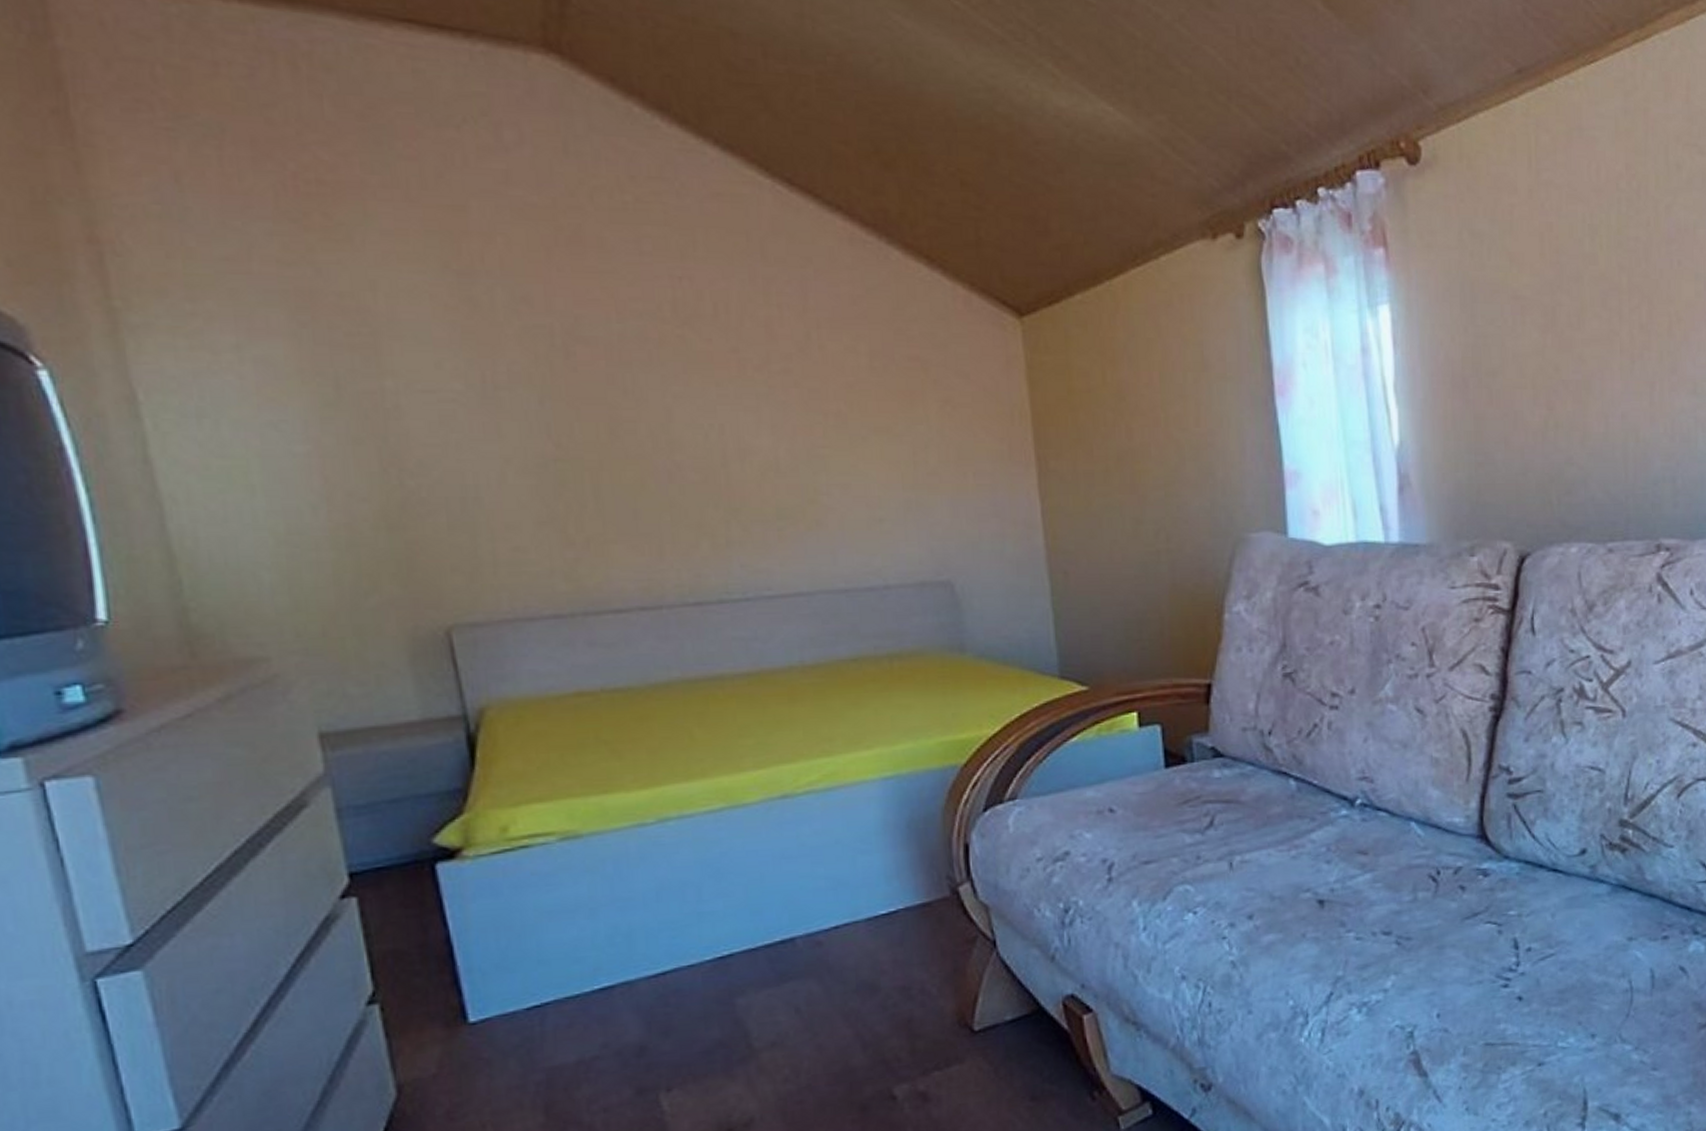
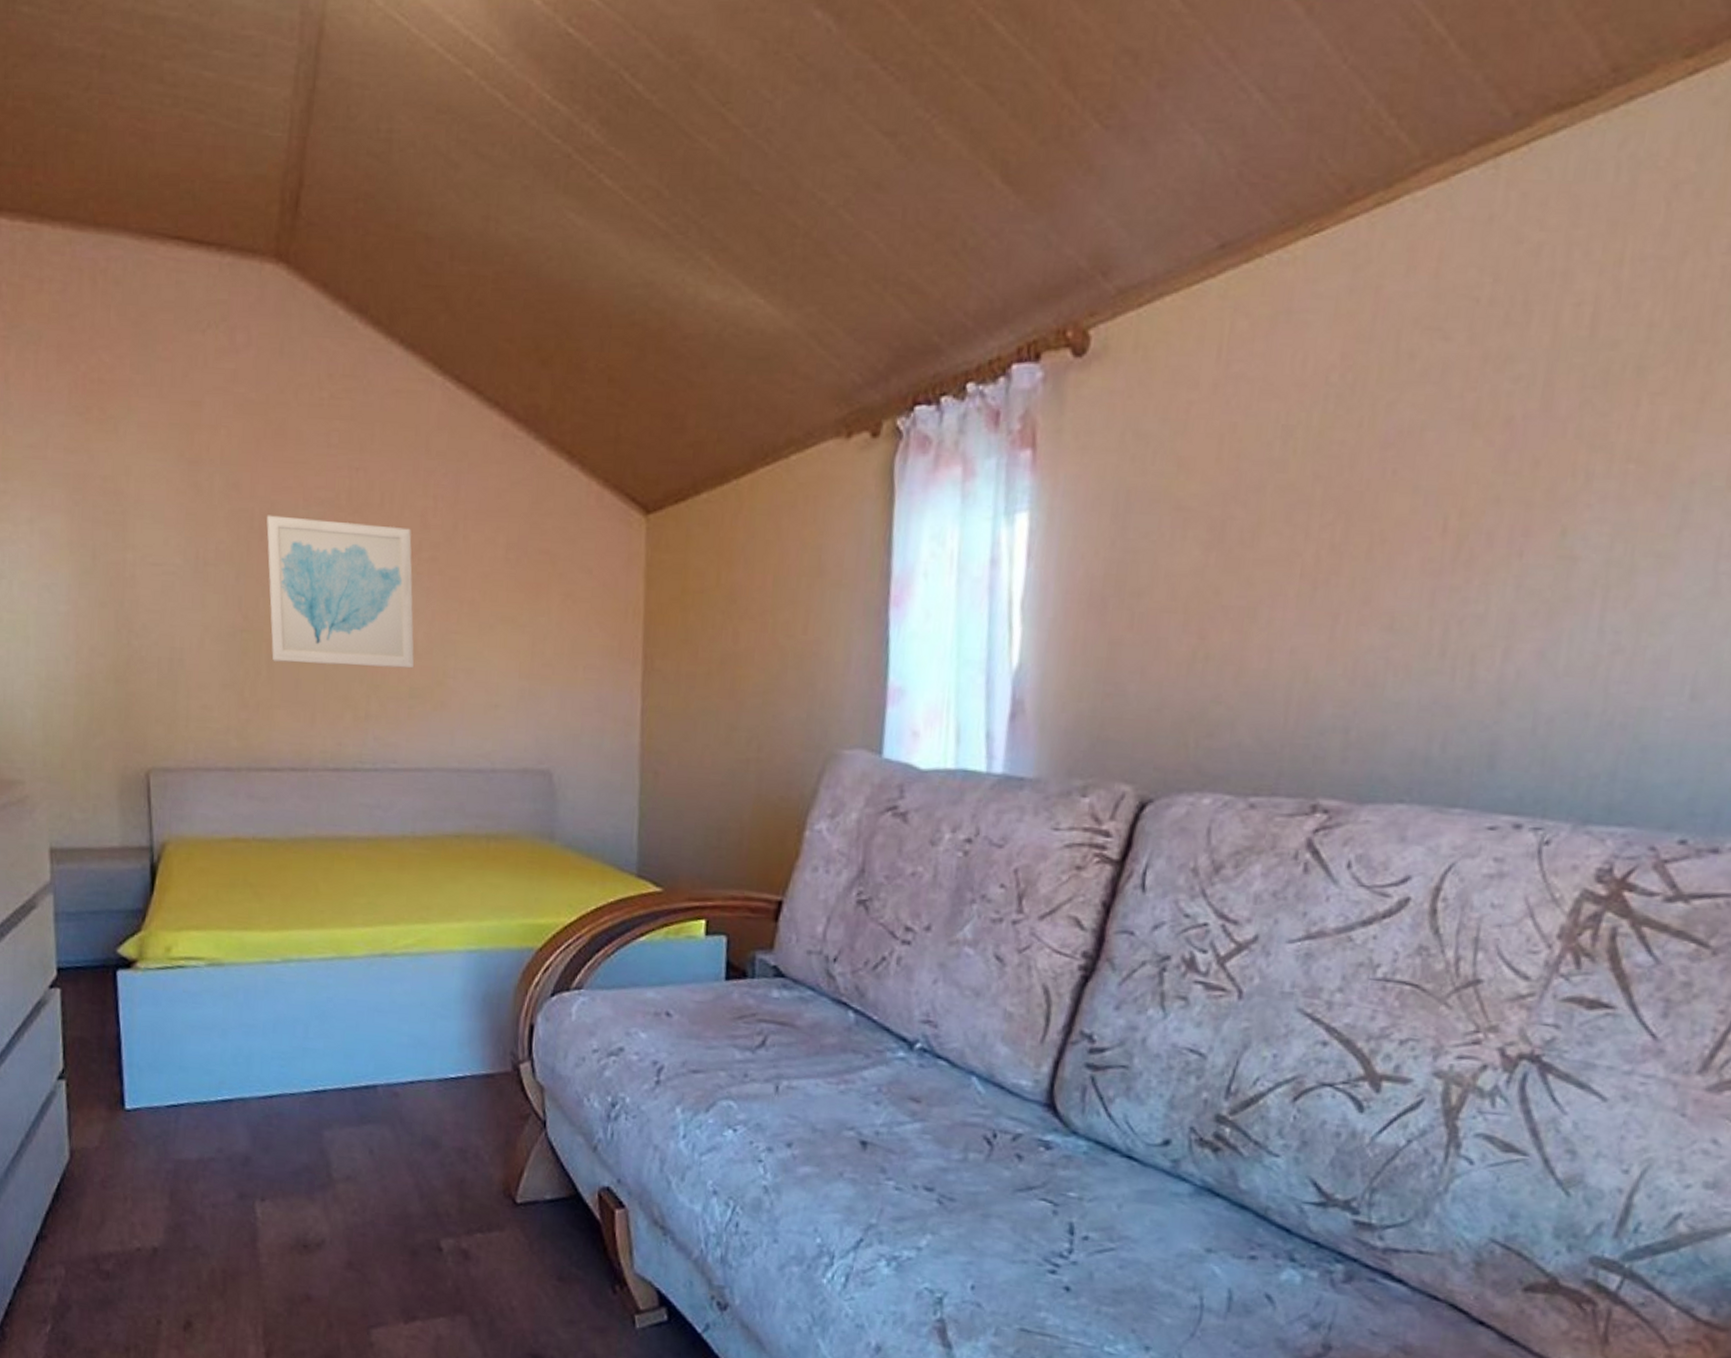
wall art: none [571,330,778,492] -> present [266,515,414,669]

